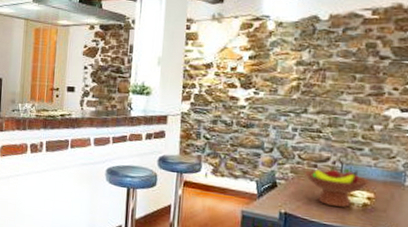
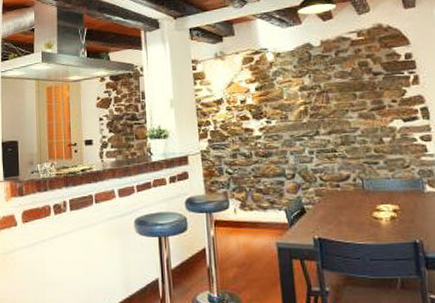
fruit bowl: present [305,167,369,208] -> none [329,184,391,225]

